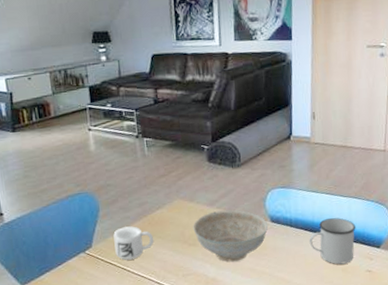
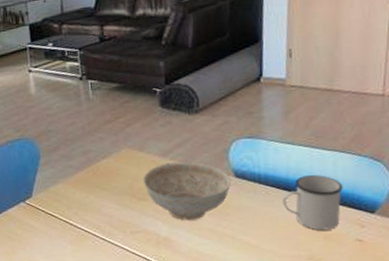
mug: present [113,226,154,260] -> none [55,176,99,213]

